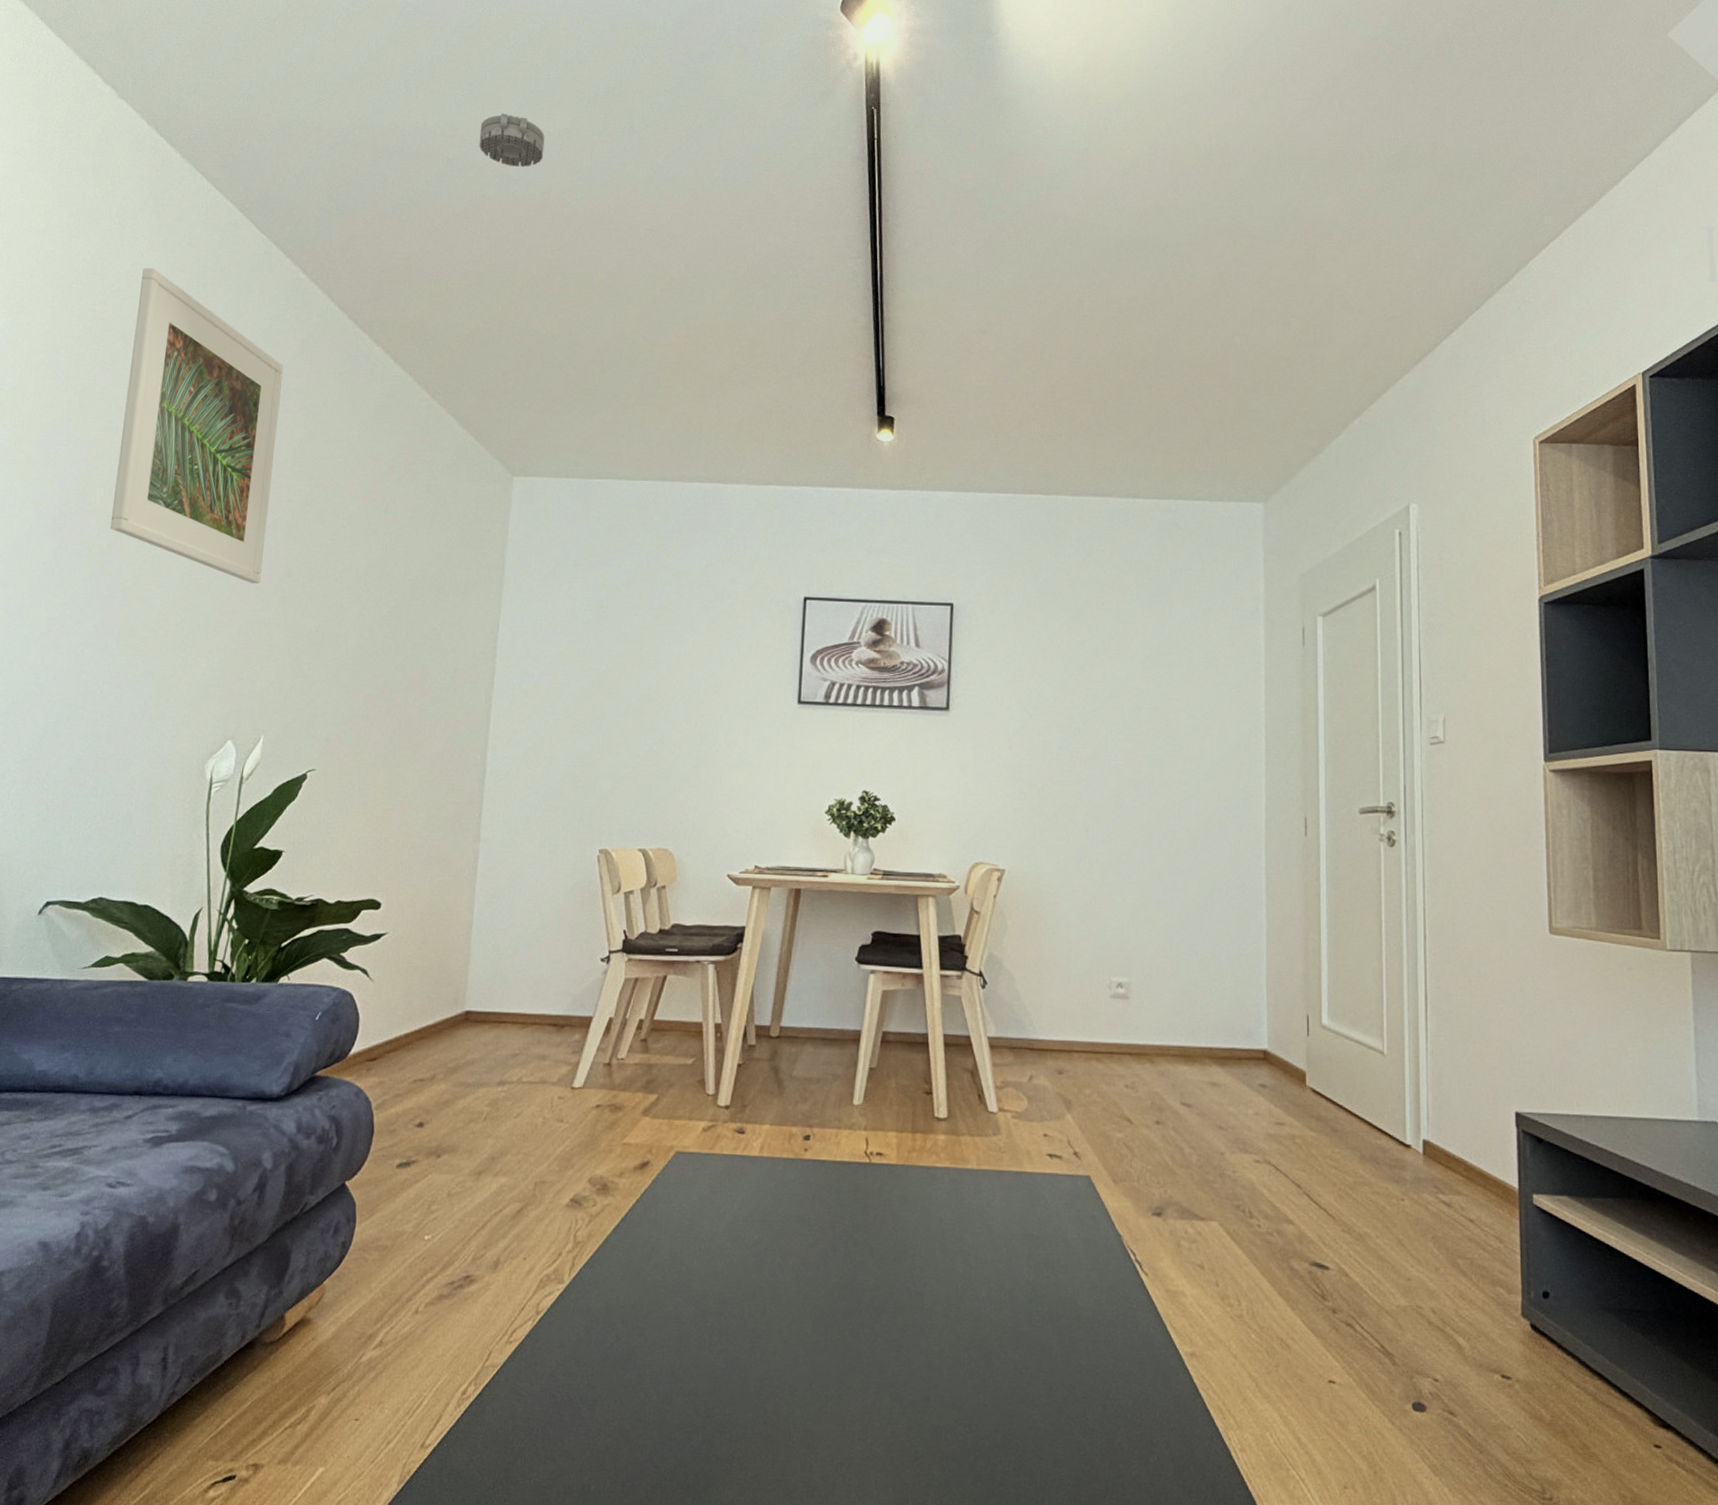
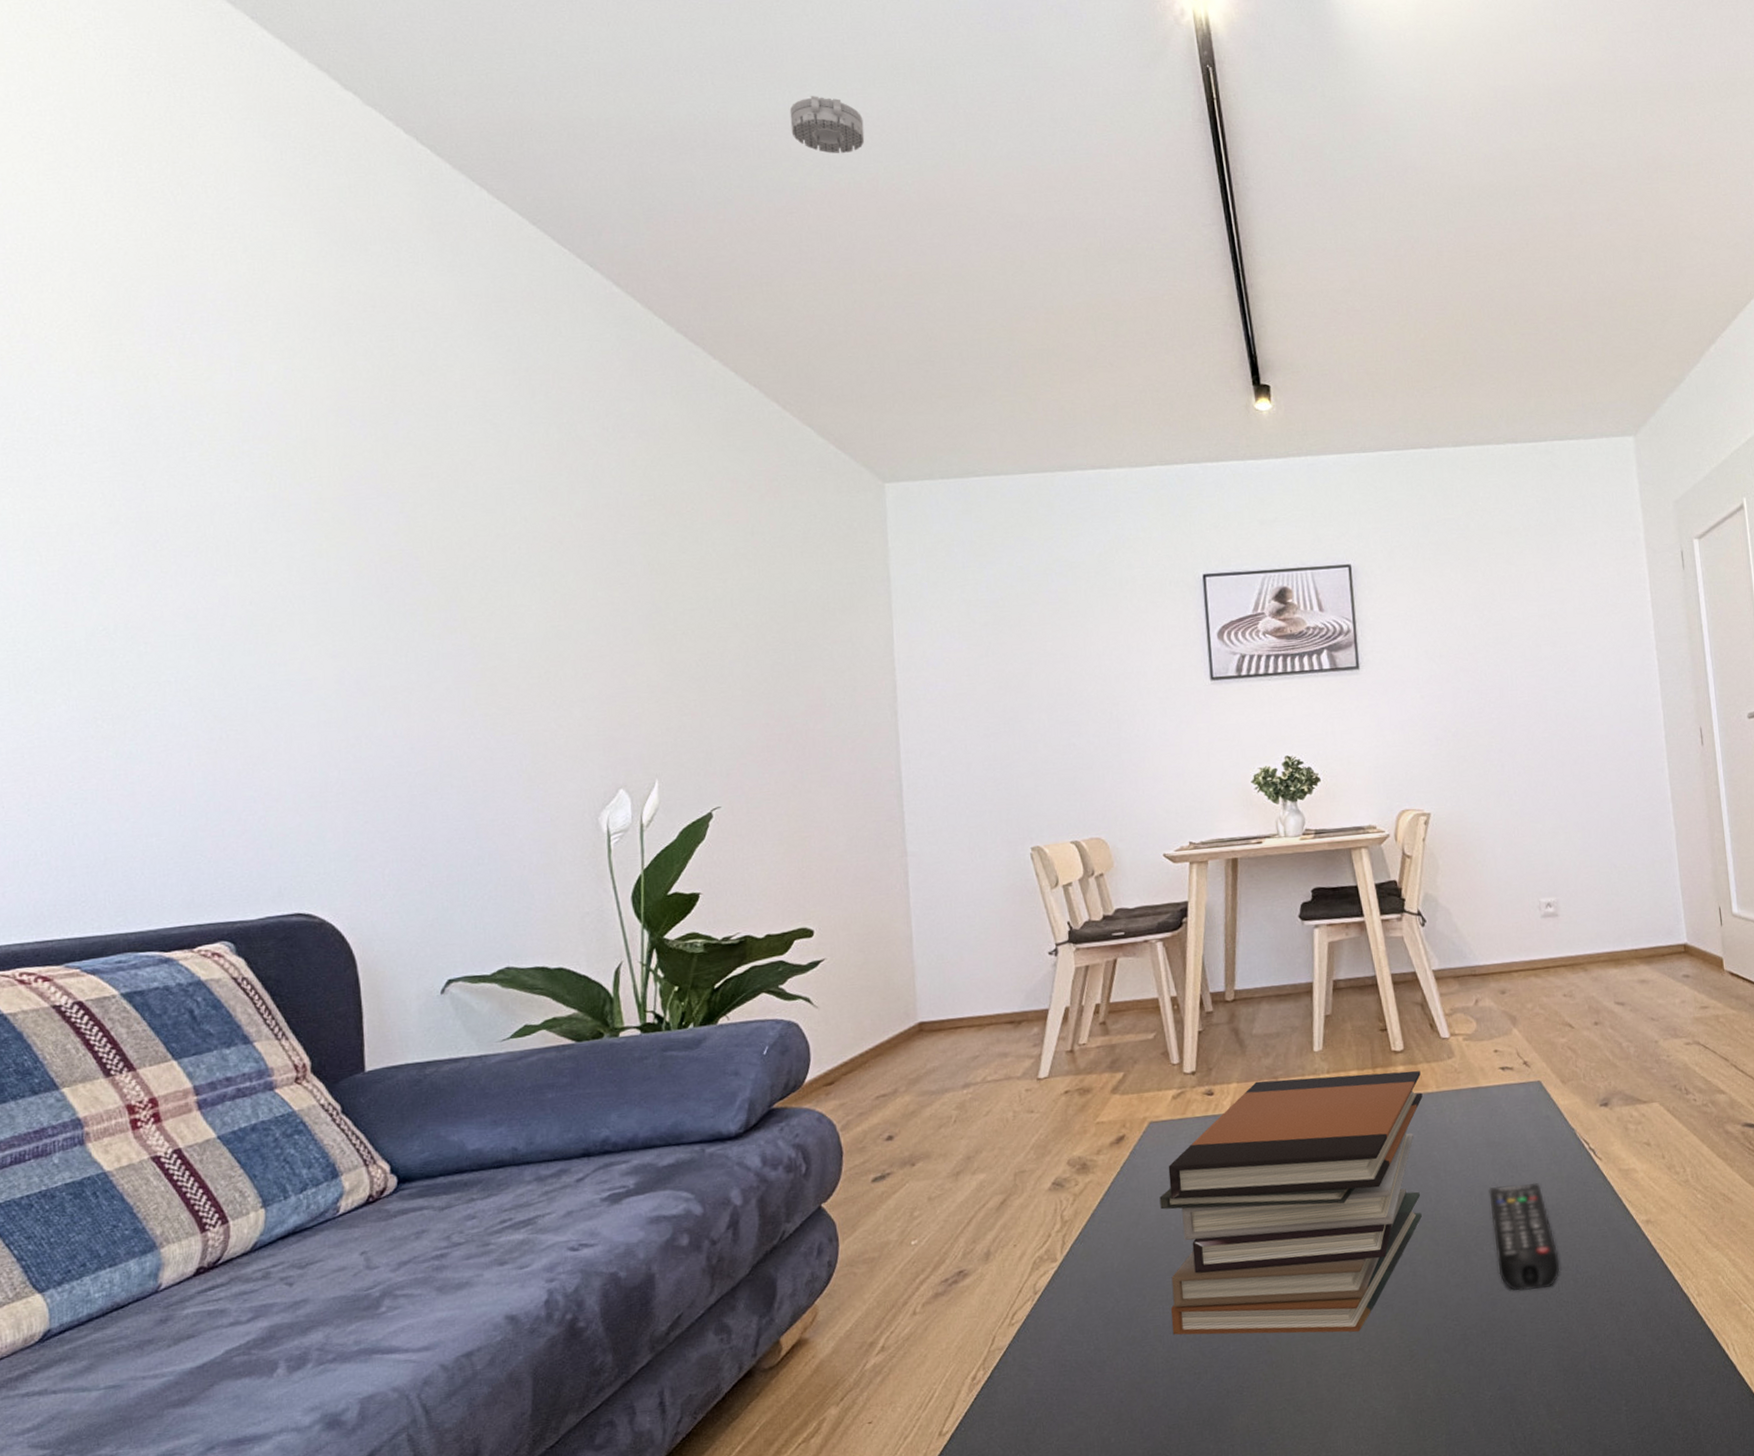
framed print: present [110,267,284,583] -> none [430,294,626,624]
book stack: none [669,1127,962,1420] -> present [1159,1070,1423,1335]
remote control: none [1020,1284,1089,1410] -> present [1489,1182,1560,1291]

